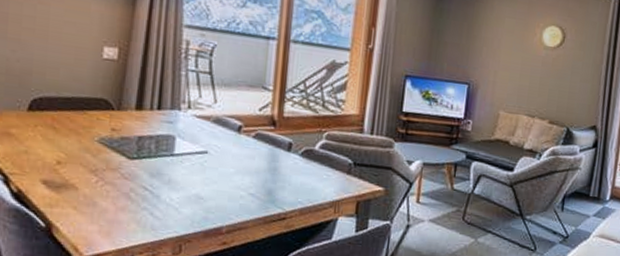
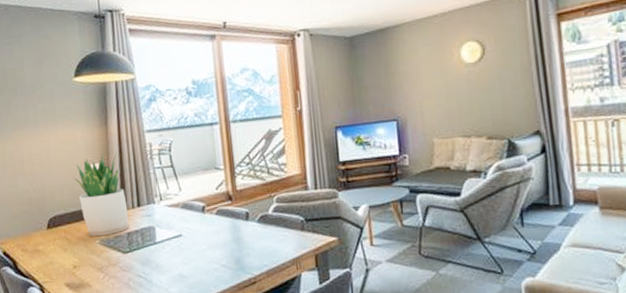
planter: none [77,37,144,135] -> present [74,152,129,237]

